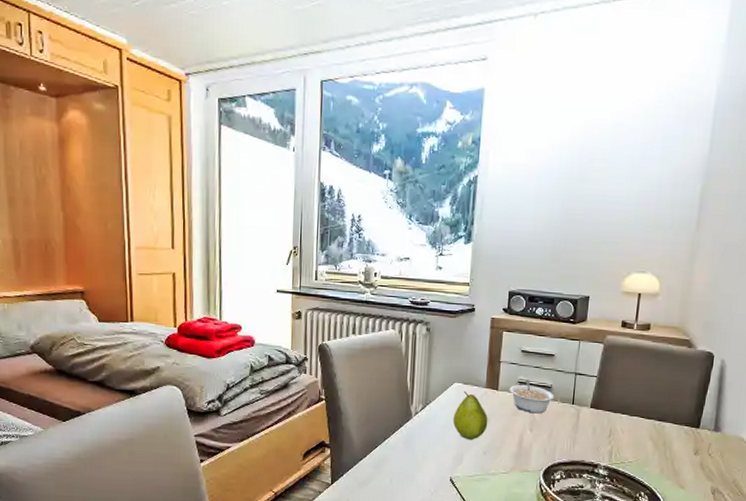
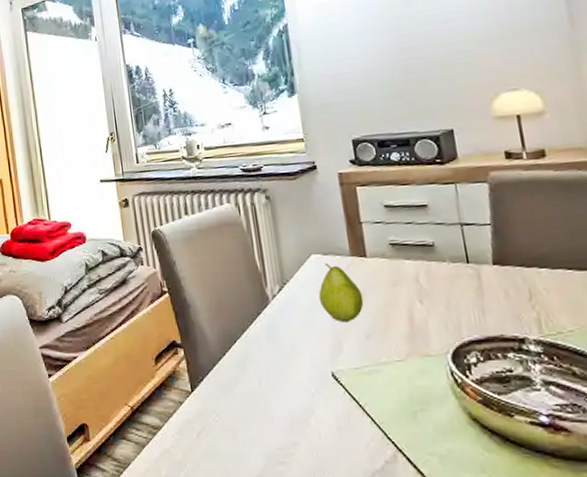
legume: present [509,379,555,414] -> none [379,239,442,281]

